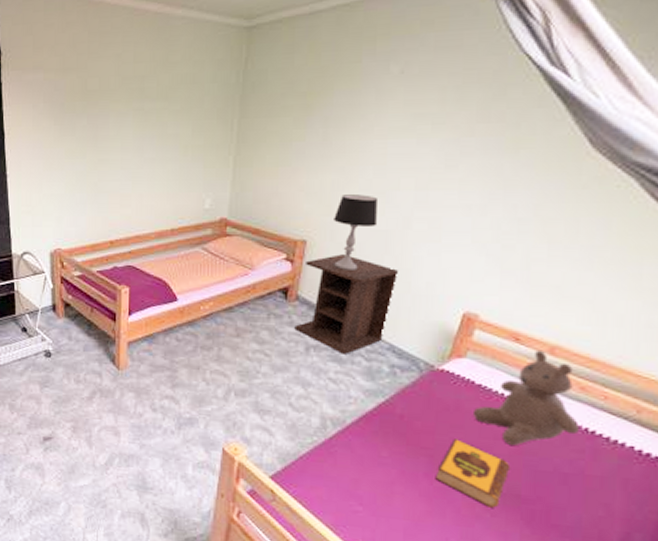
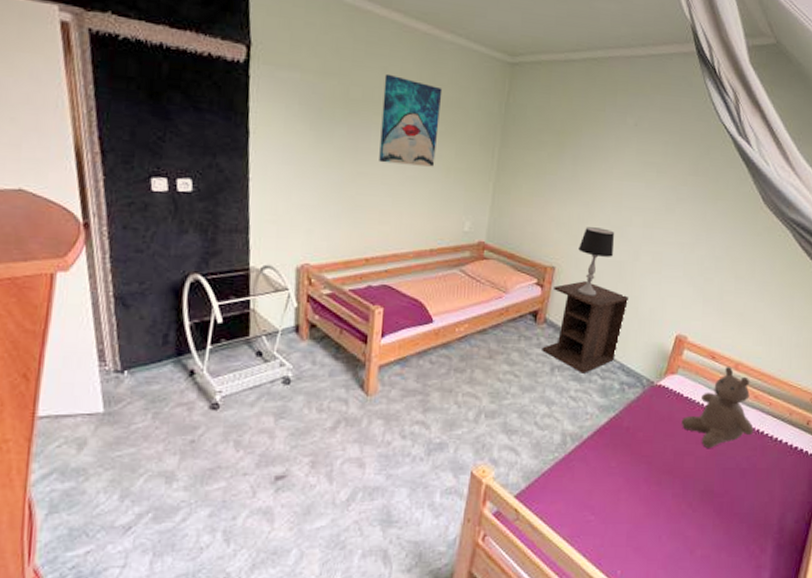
wall art: none [118,60,176,148] -> present [379,73,443,167]
hardback book: present [435,438,511,508] -> none [652,446,707,504]

